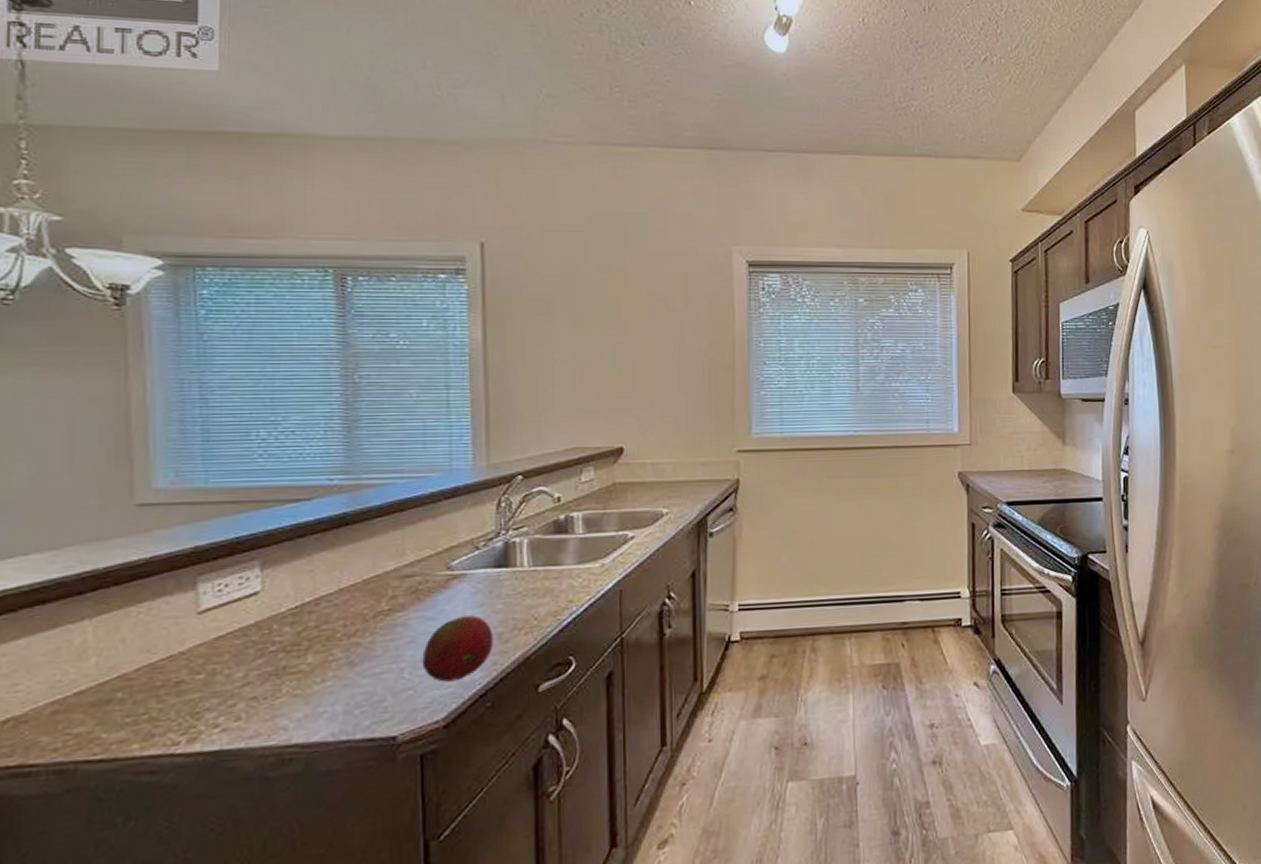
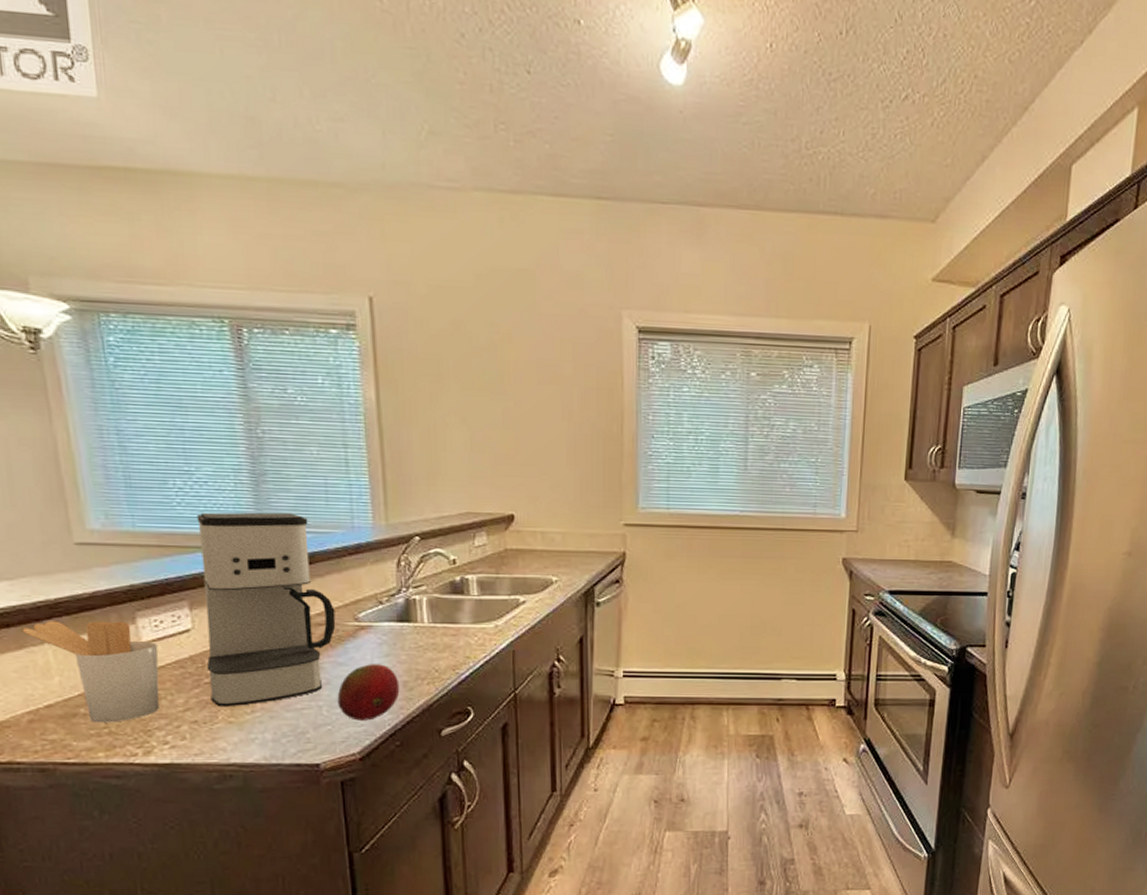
utensil holder: none [59,588,219,709] -> present [22,621,160,723]
coffee maker: none [274,459,426,679] -> present [197,512,336,707]

